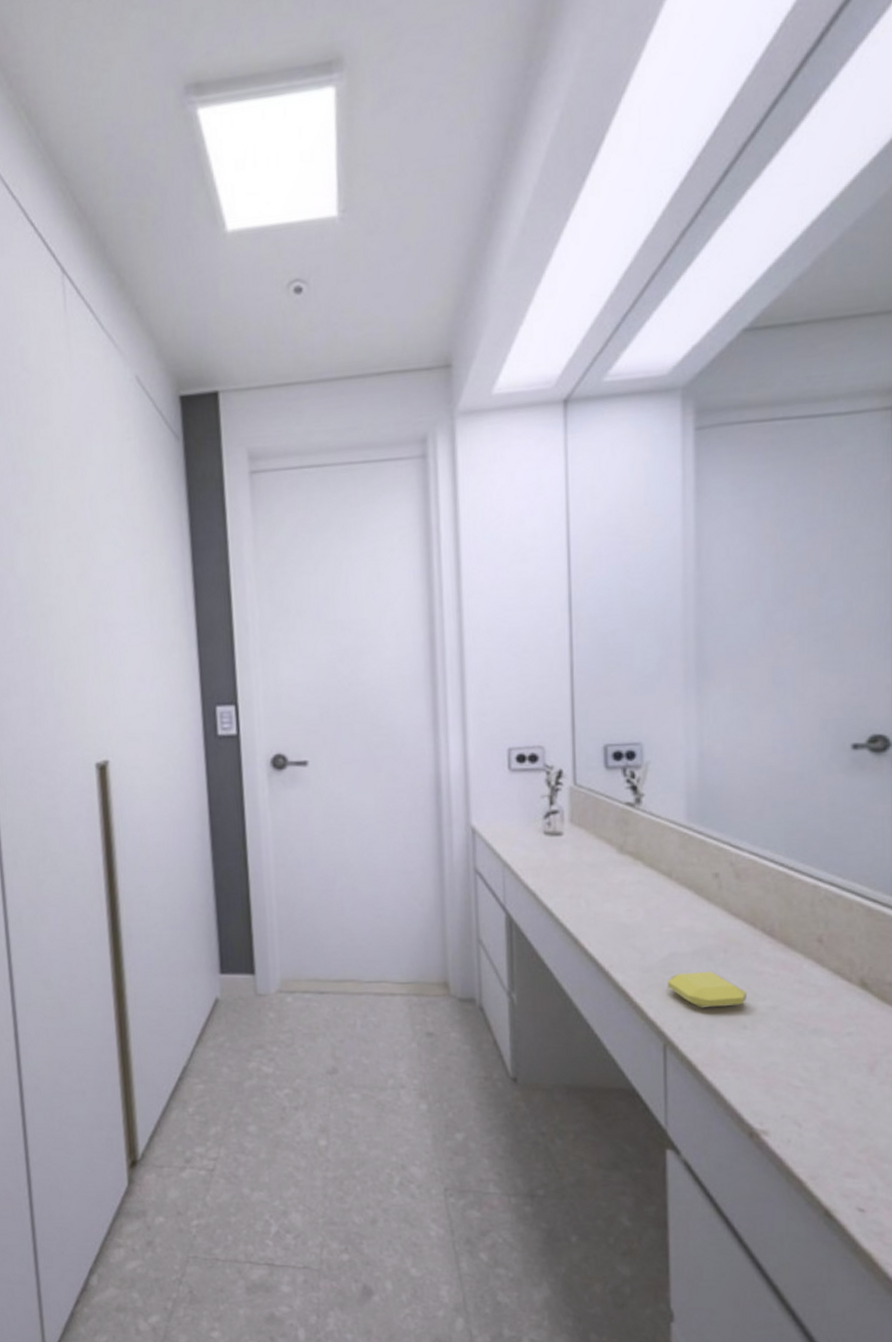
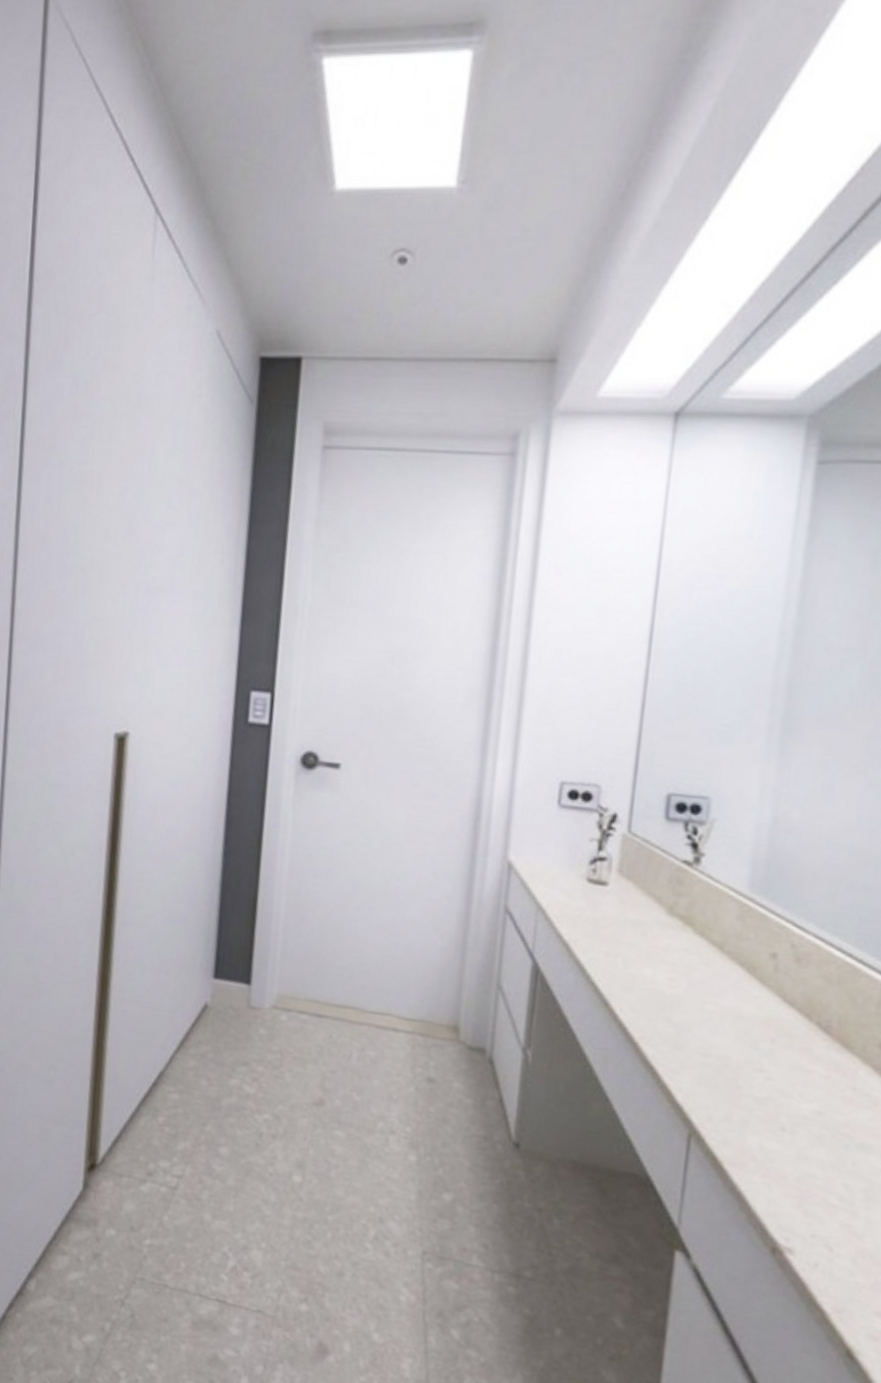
soap bar: present [668,971,746,1008] -> none [702,1057,790,1105]

